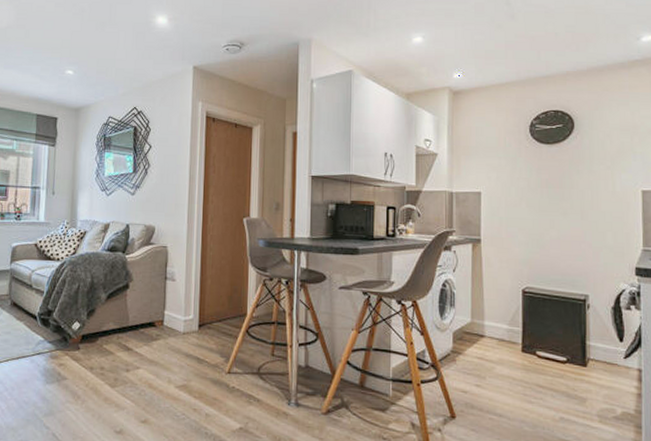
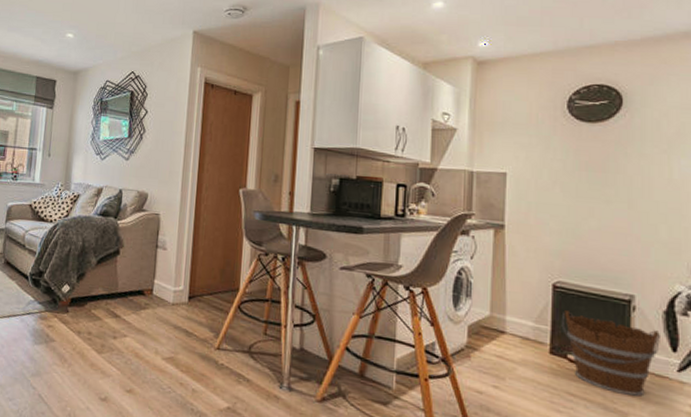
bucket: none [530,313,610,383] -> present [561,310,660,397]

